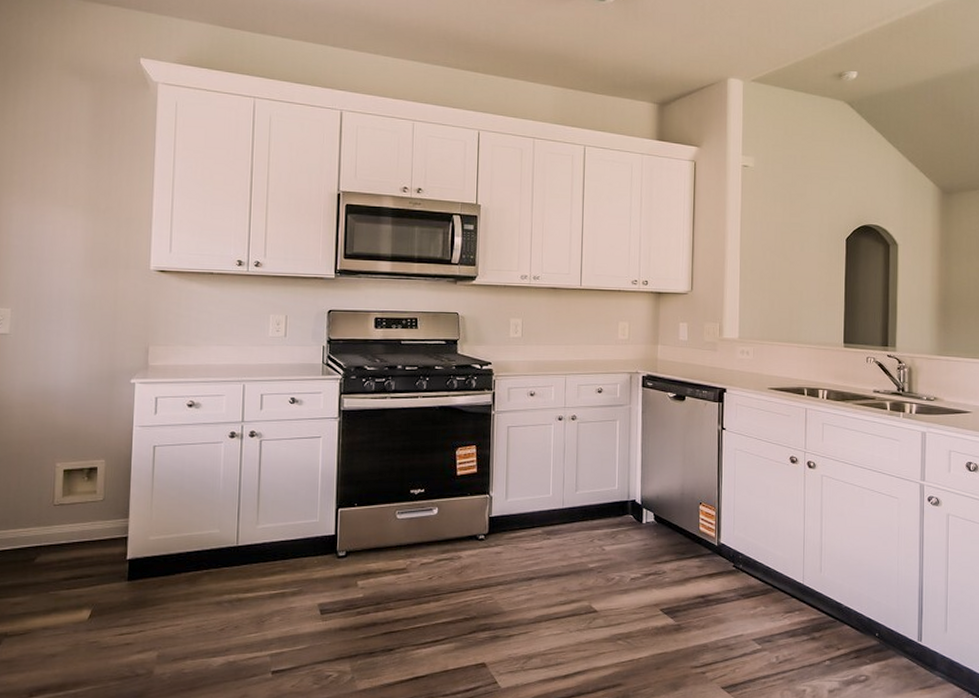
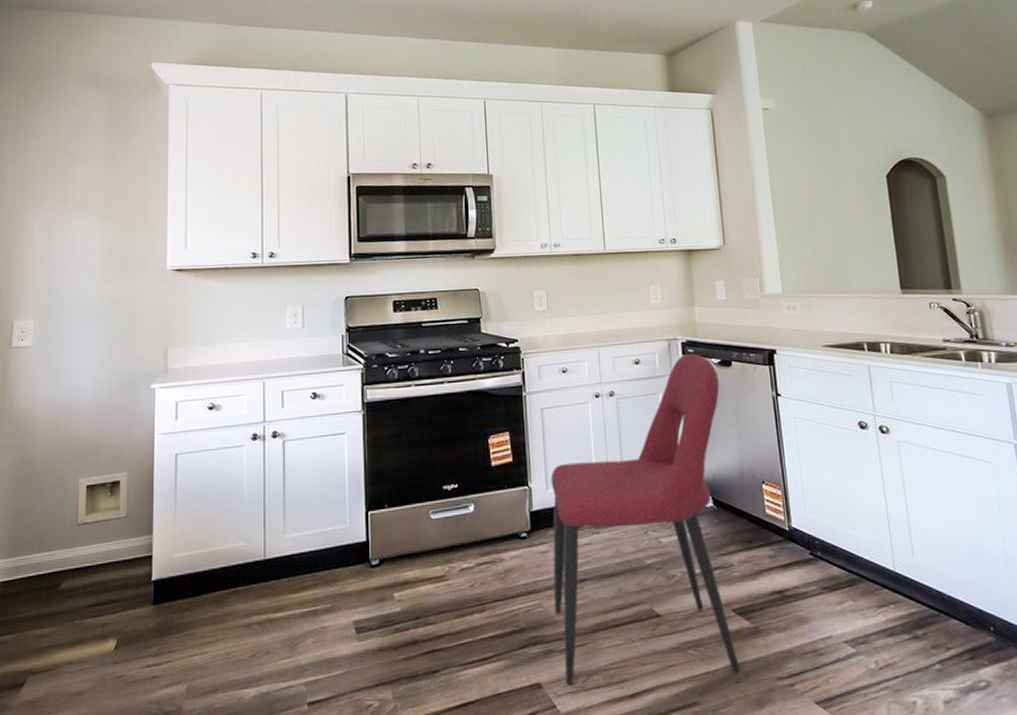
chair: none [503,386,672,665] -> present [550,353,741,684]

